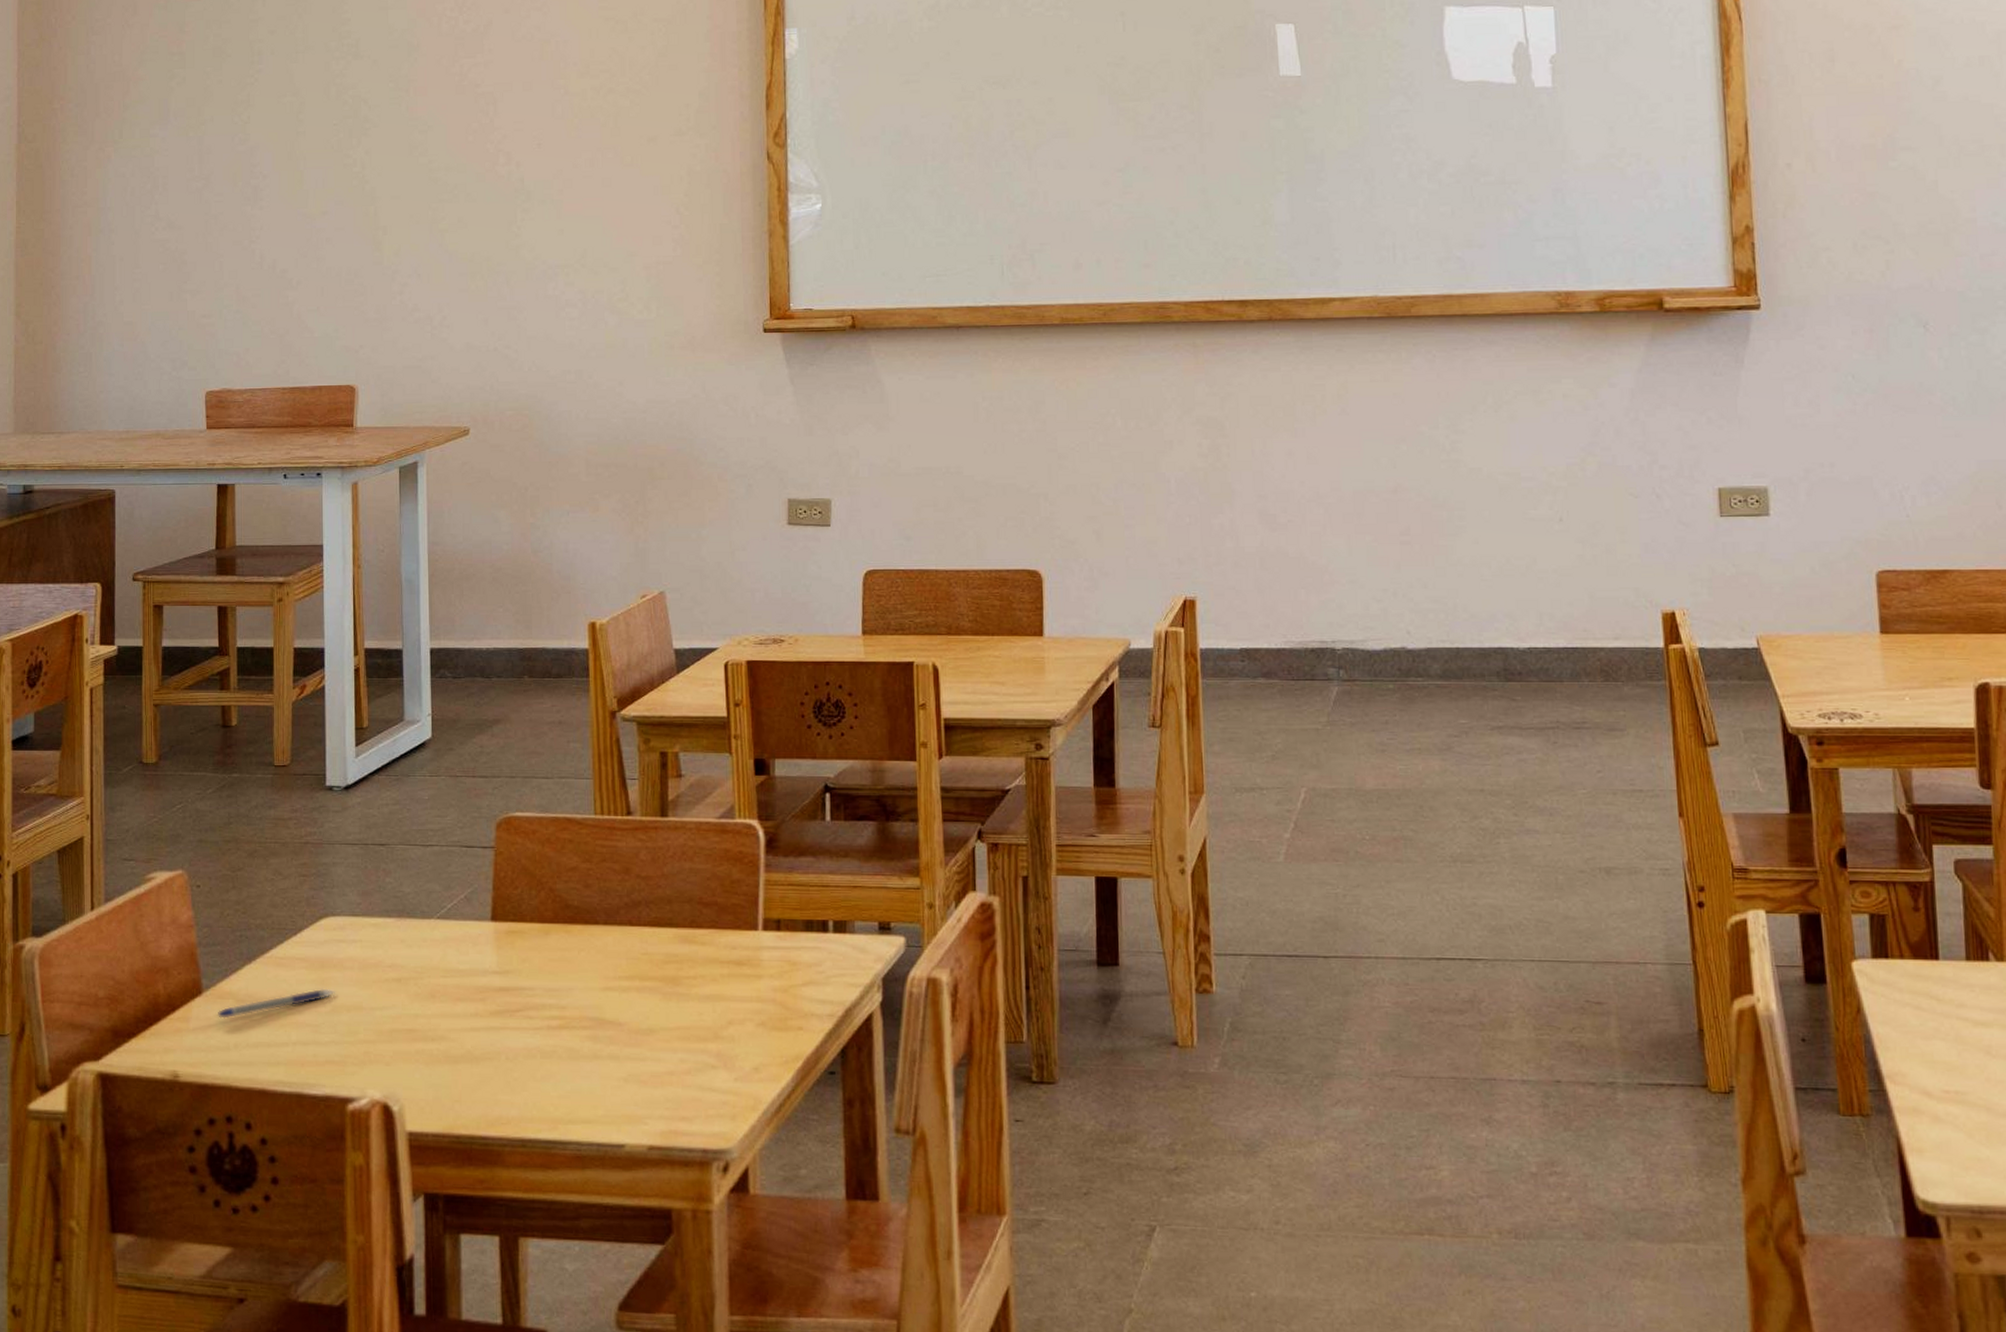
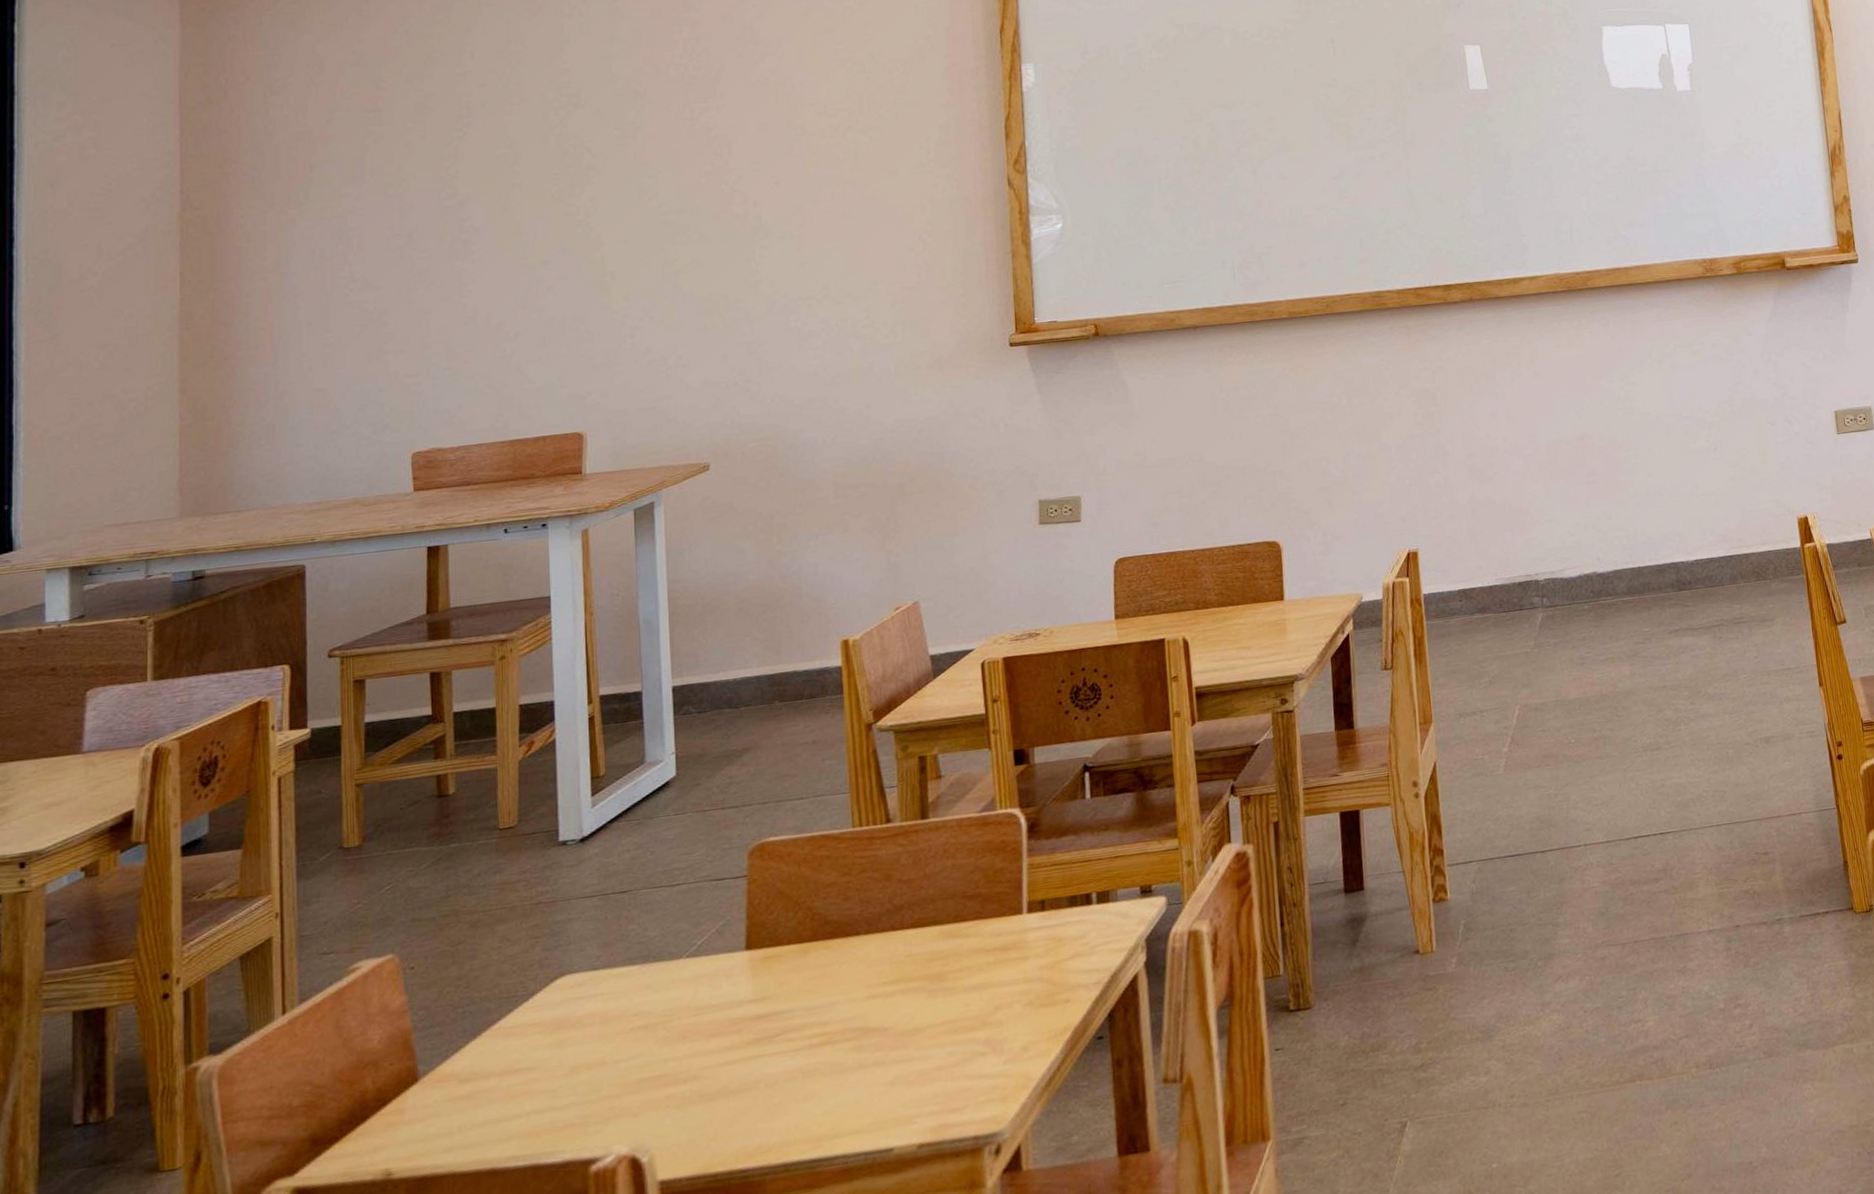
pen: present [217,988,336,1019] -> none [436,1049,575,1103]

